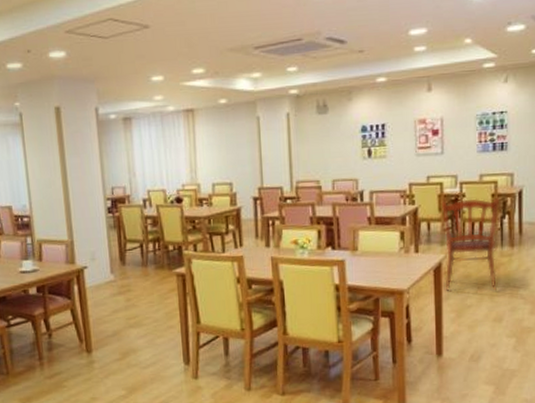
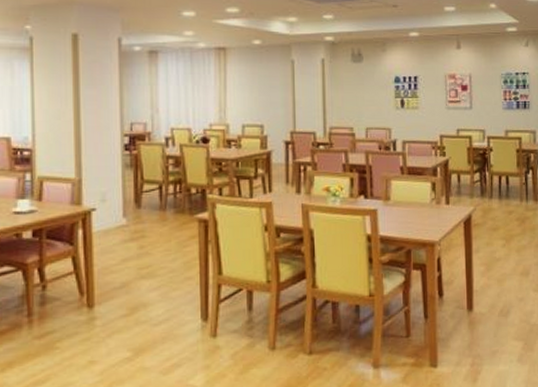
dining chair: present [441,197,500,291] -> none [470,152,524,244]

